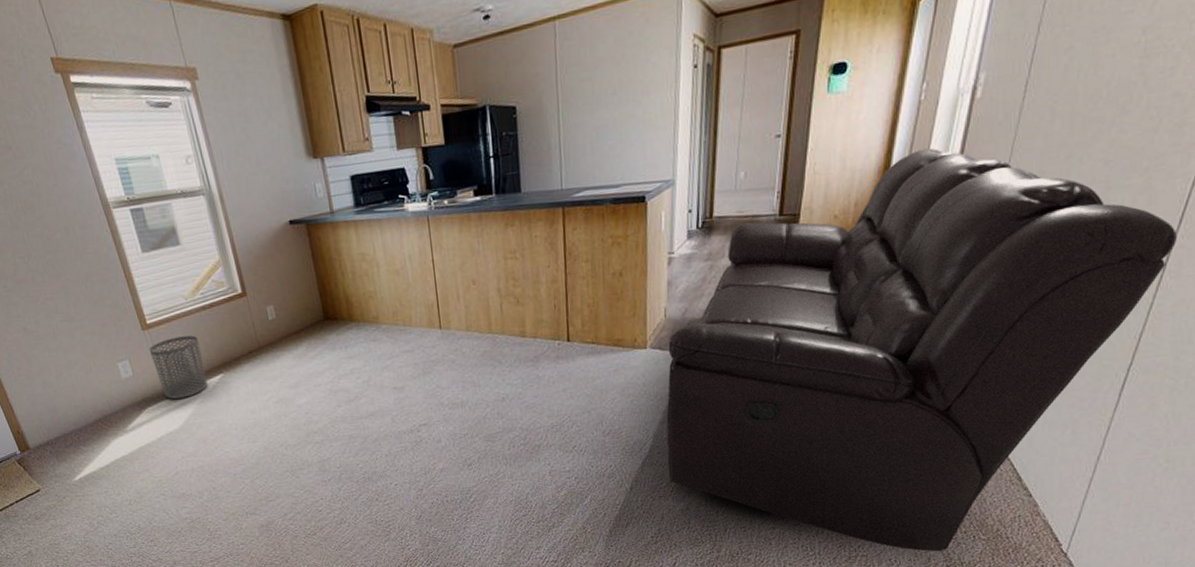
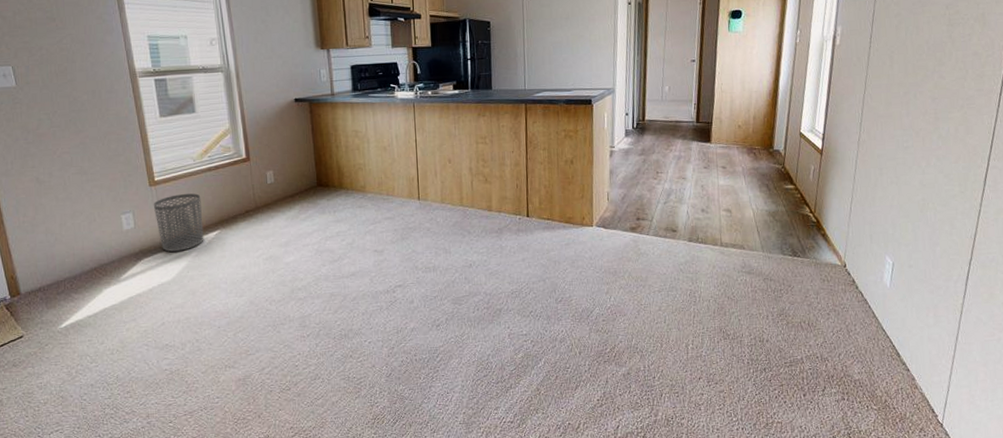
sofa: present [666,148,1177,552] -> none [609,79,991,420]

